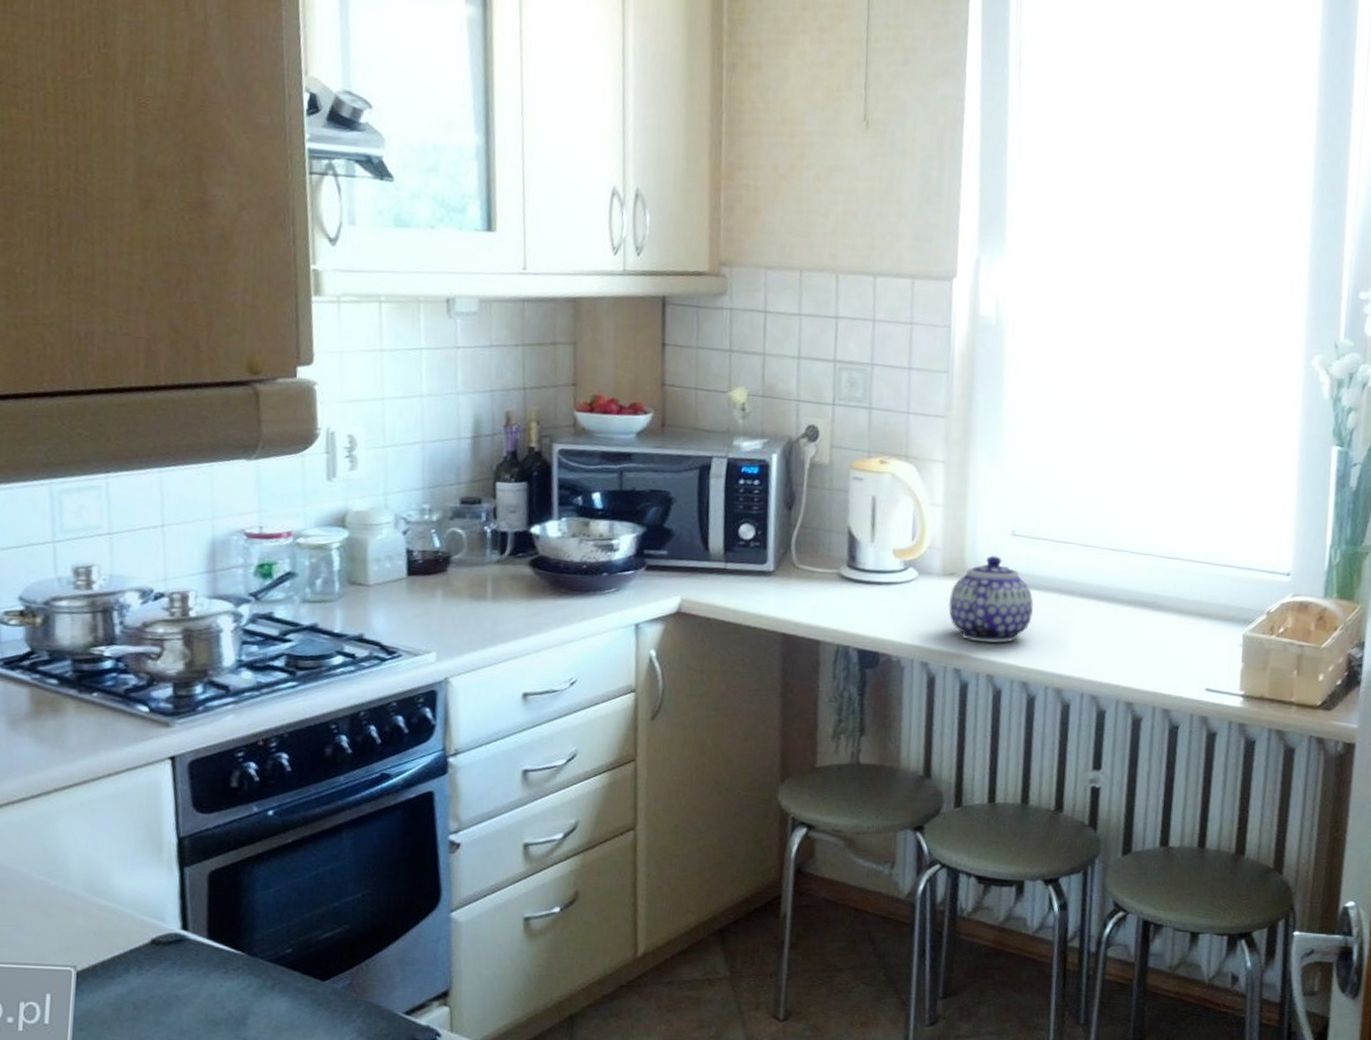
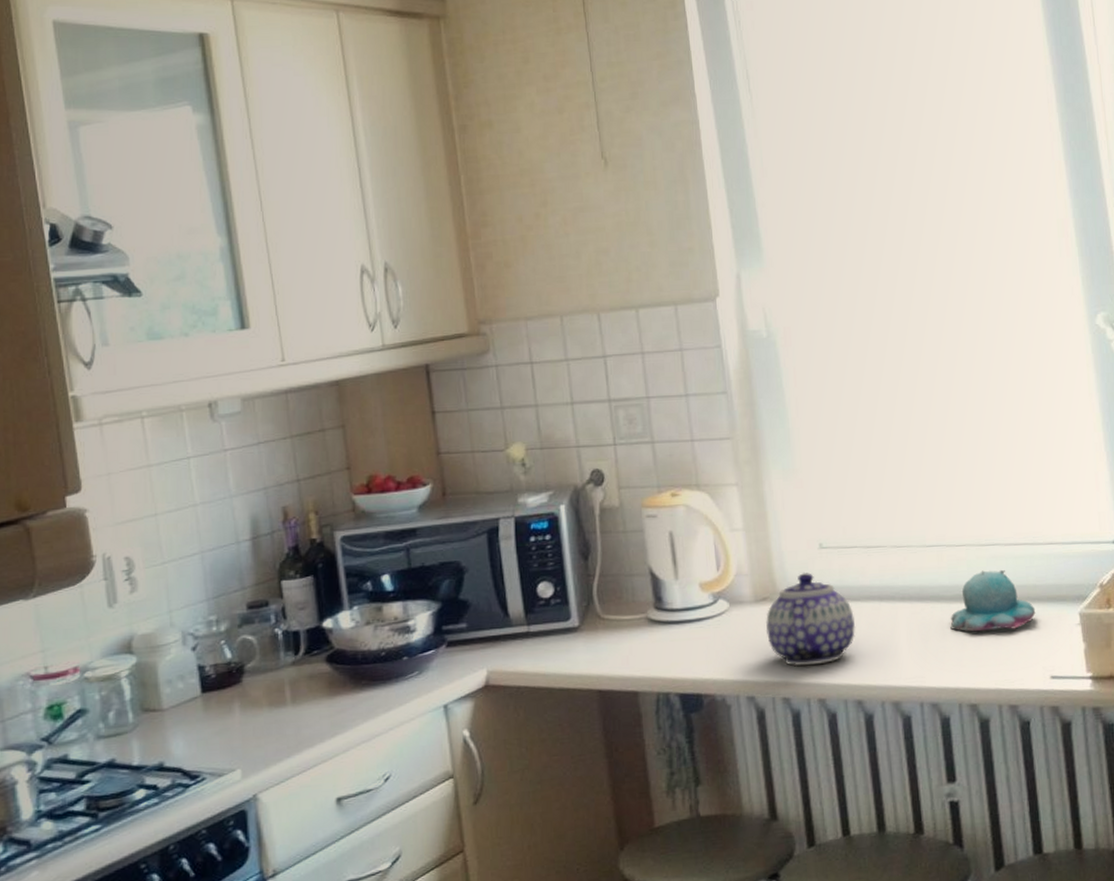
candle: none [1121,581,1203,640] -> present [950,570,1036,632]

